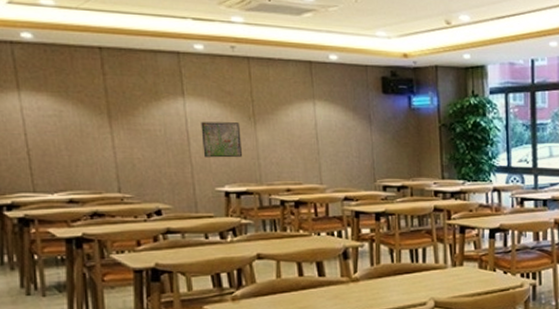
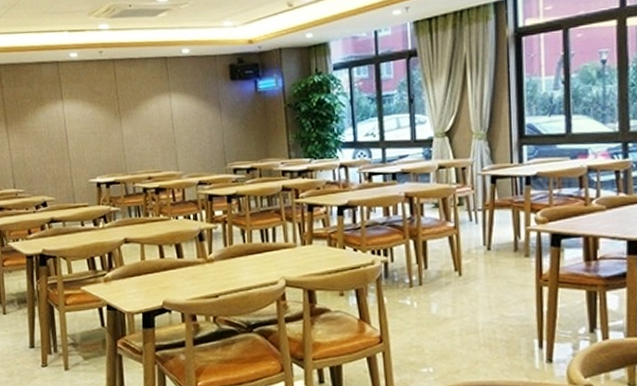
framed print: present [201,122,242,158] -> none [76,119,110,153]

